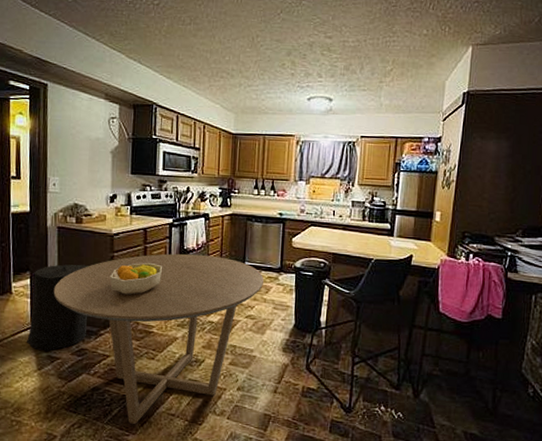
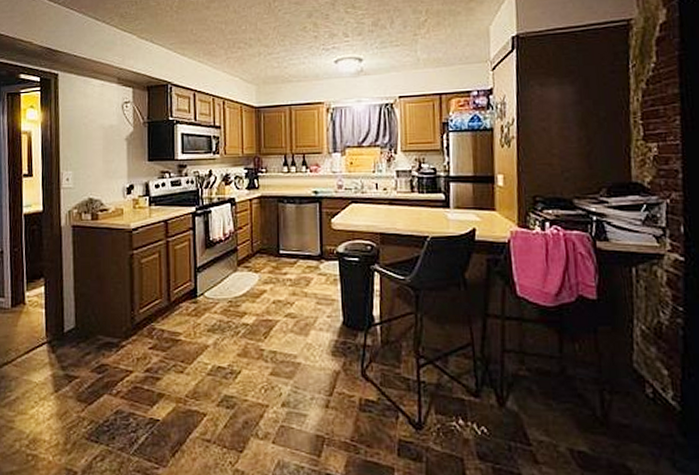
trash can: present [27,264,89,350] -> none [42,266,108,368]
dining table: present [53,253,264,424] -> none [69,245,302,454]
fruit bowl: present [109,262,162,295] -> none [129,258,186,298]

